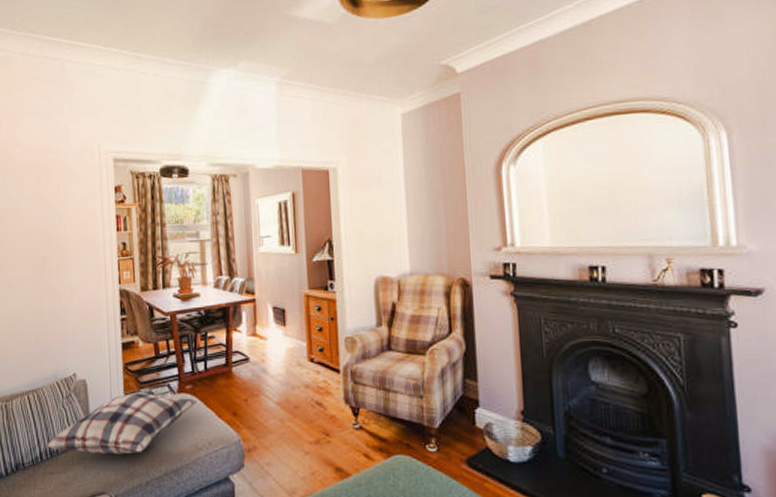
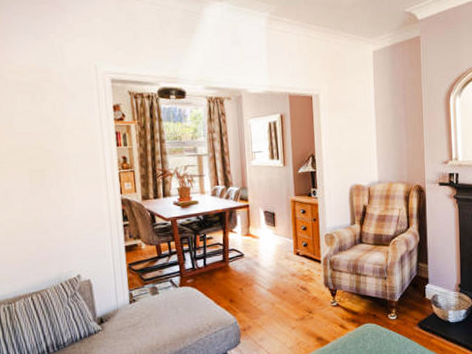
cushion: present [44,393,197,455] -> none [50,288,198,344]

